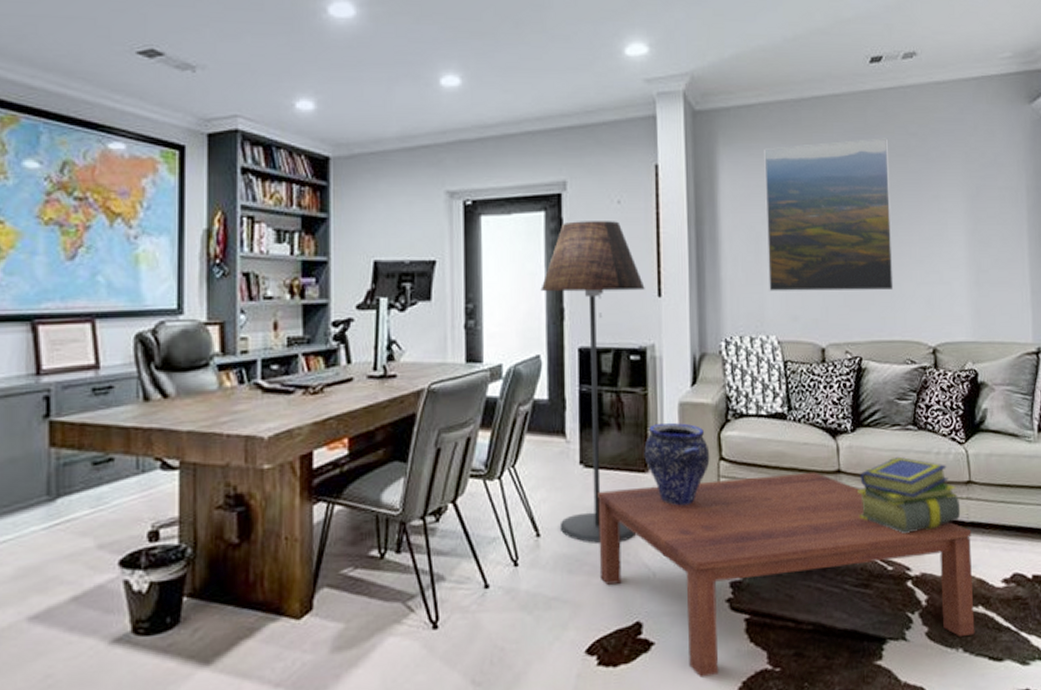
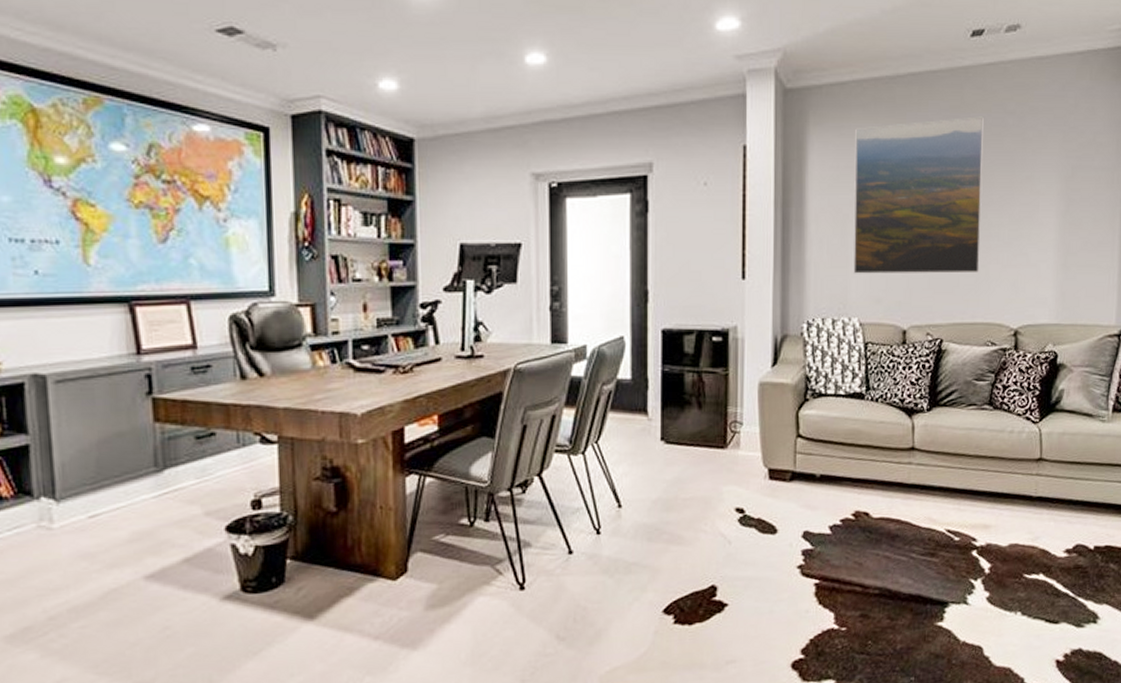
floor lamp: present [540,221,645,543] -> none [625,203,729,514]
coffee table: present [598,471,975,678] -> none [677,448,1038,635]
vase: present [644,422,710,506] -> none [723,401,787,480]
stack of books: present [858,456,961,533] -> none [930,434,1030,507]

